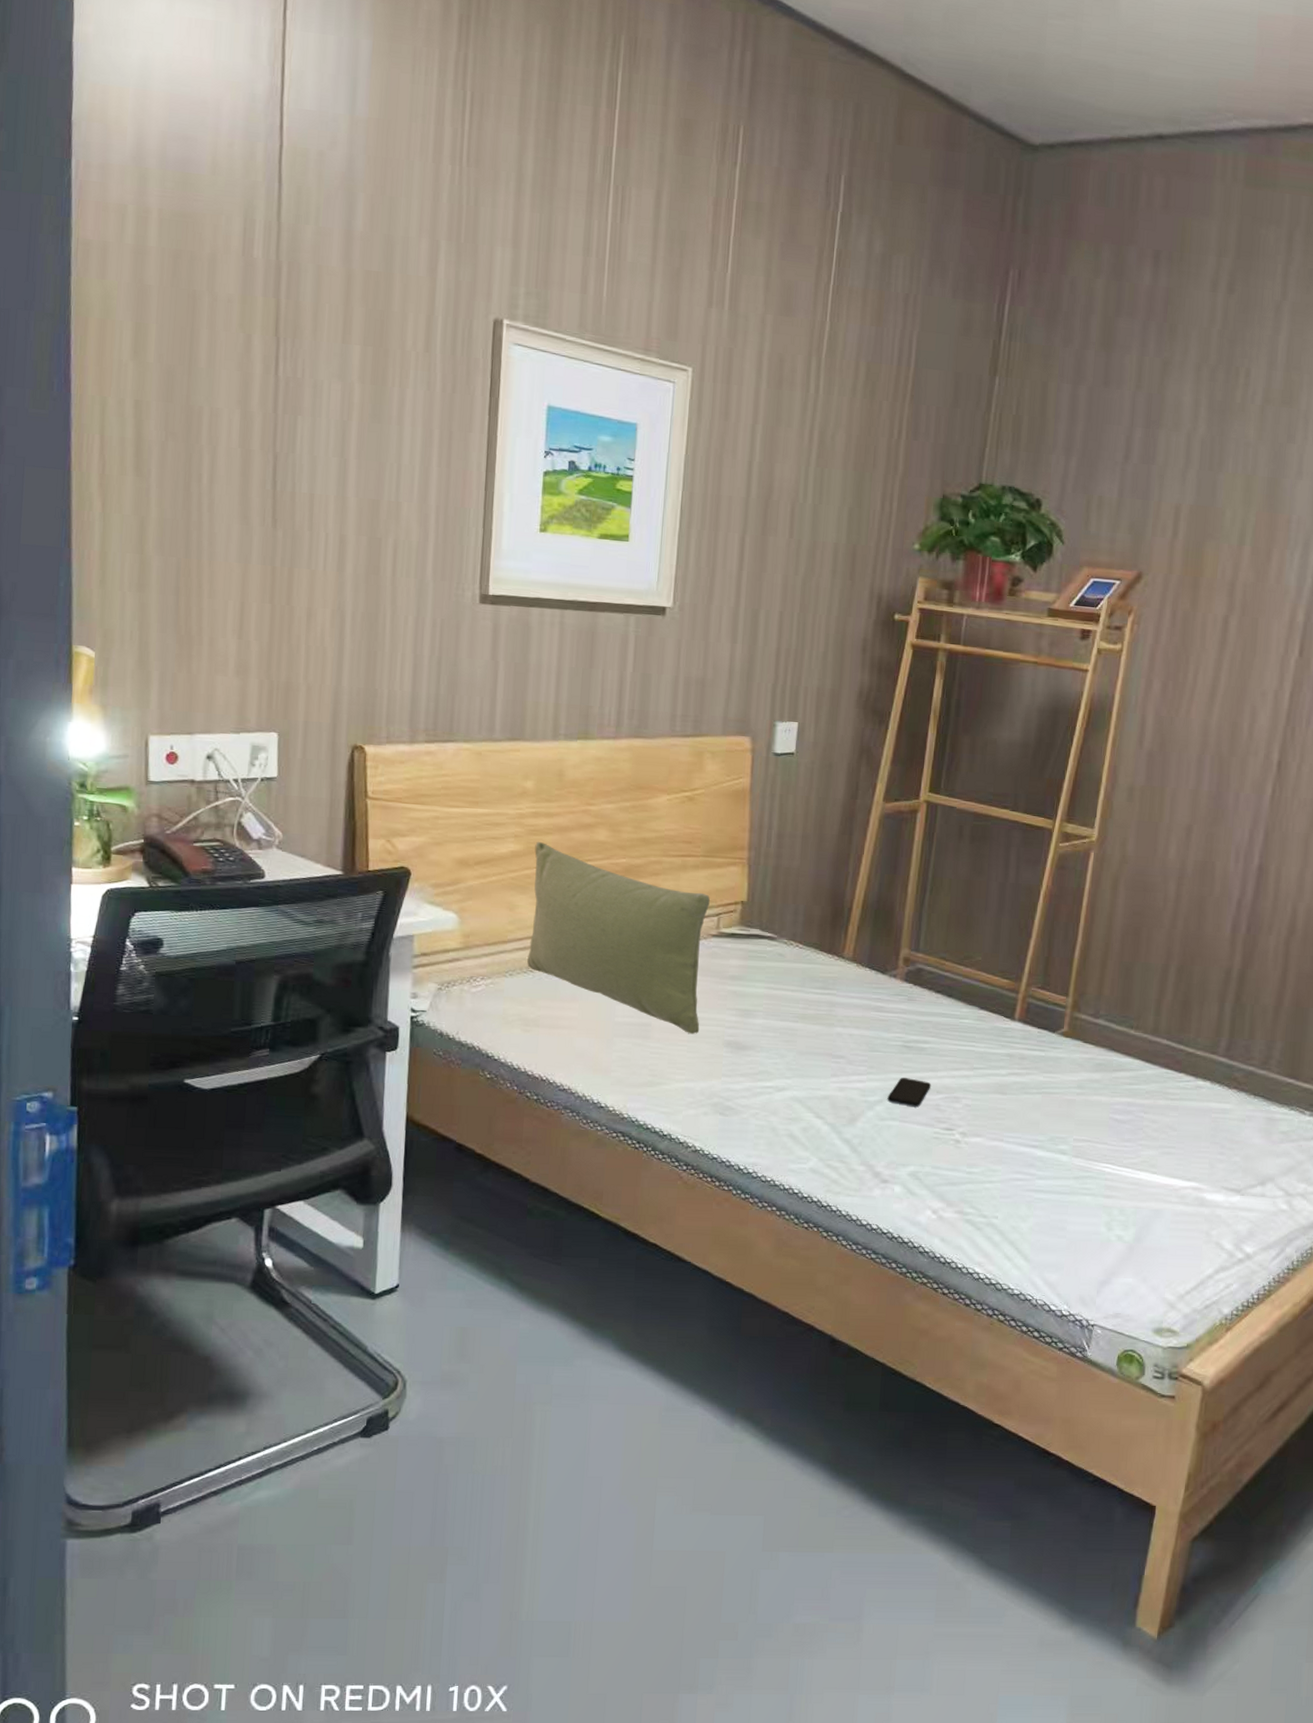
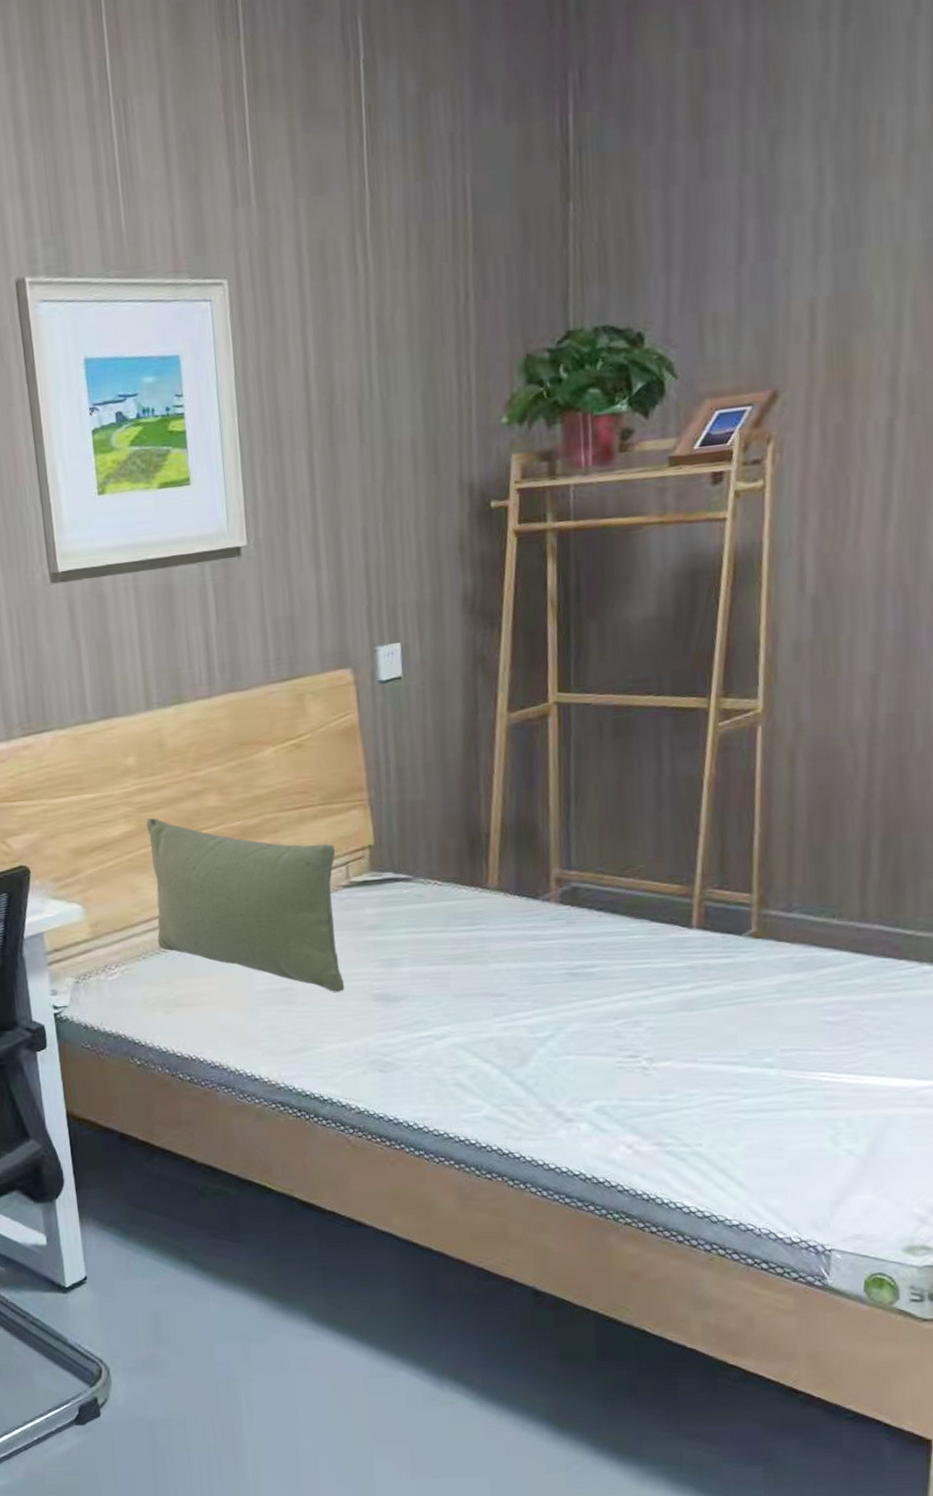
smartphone: present [887,1078,932,1107] -> none [559,1007,607,1037]

